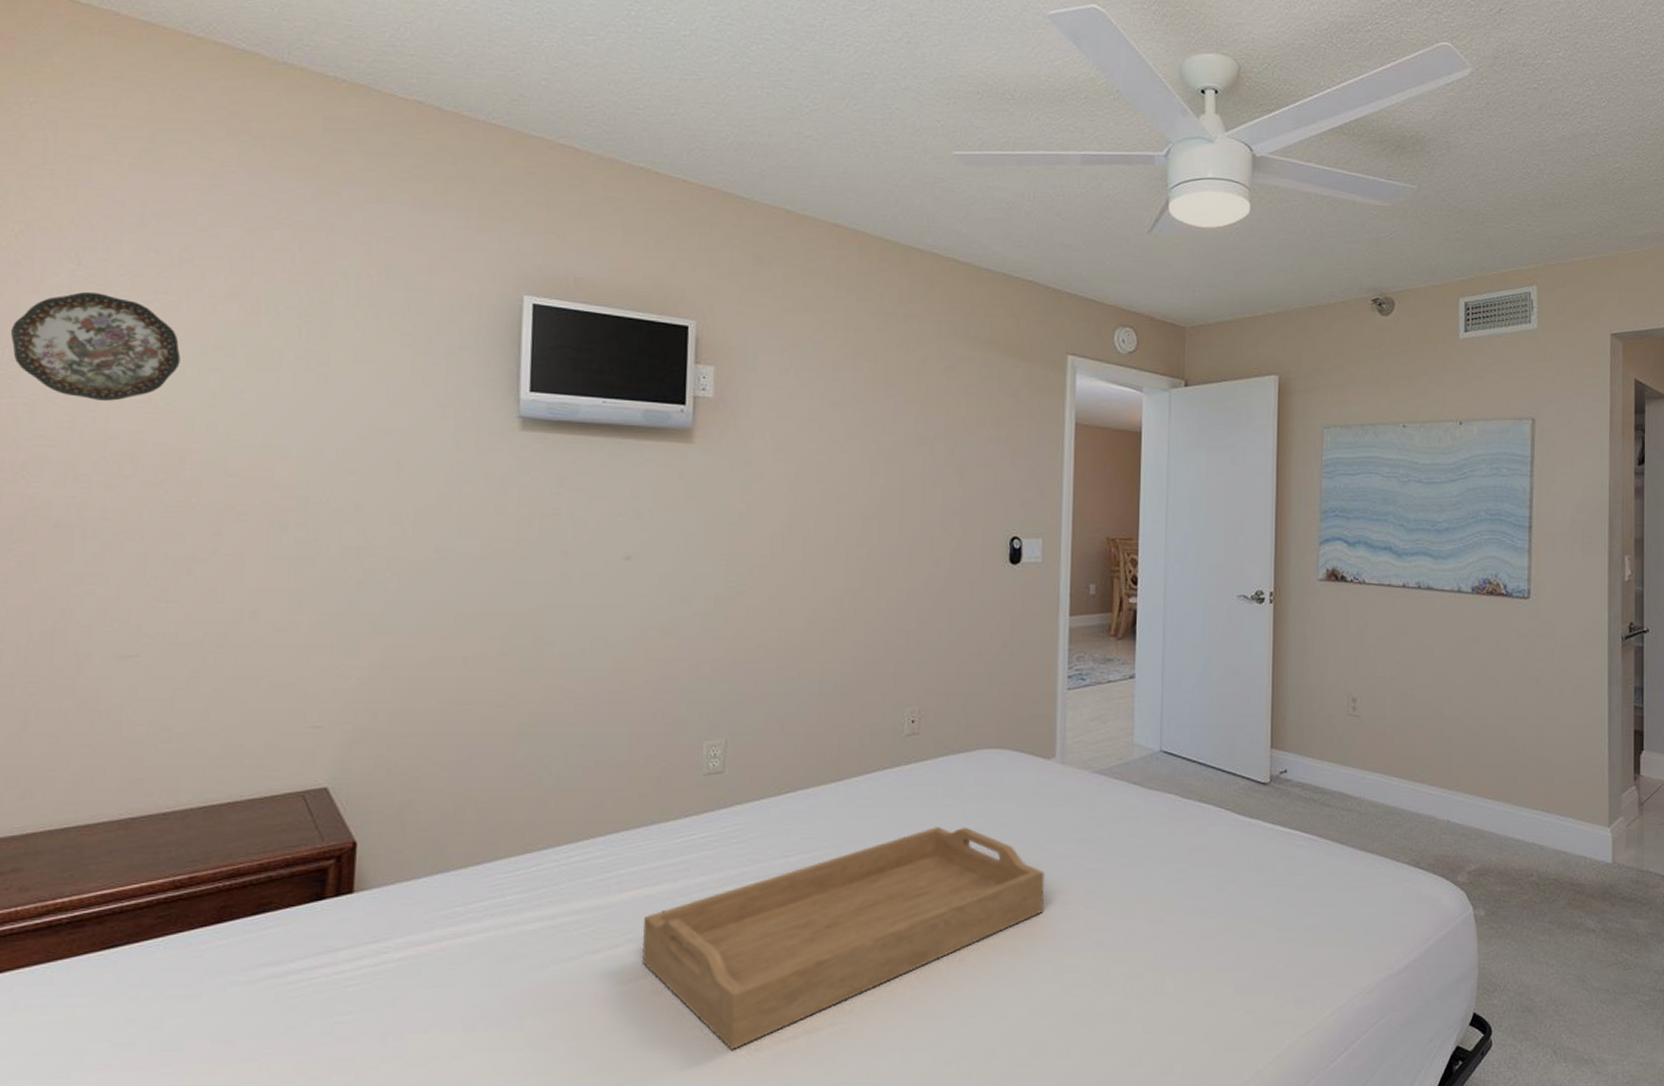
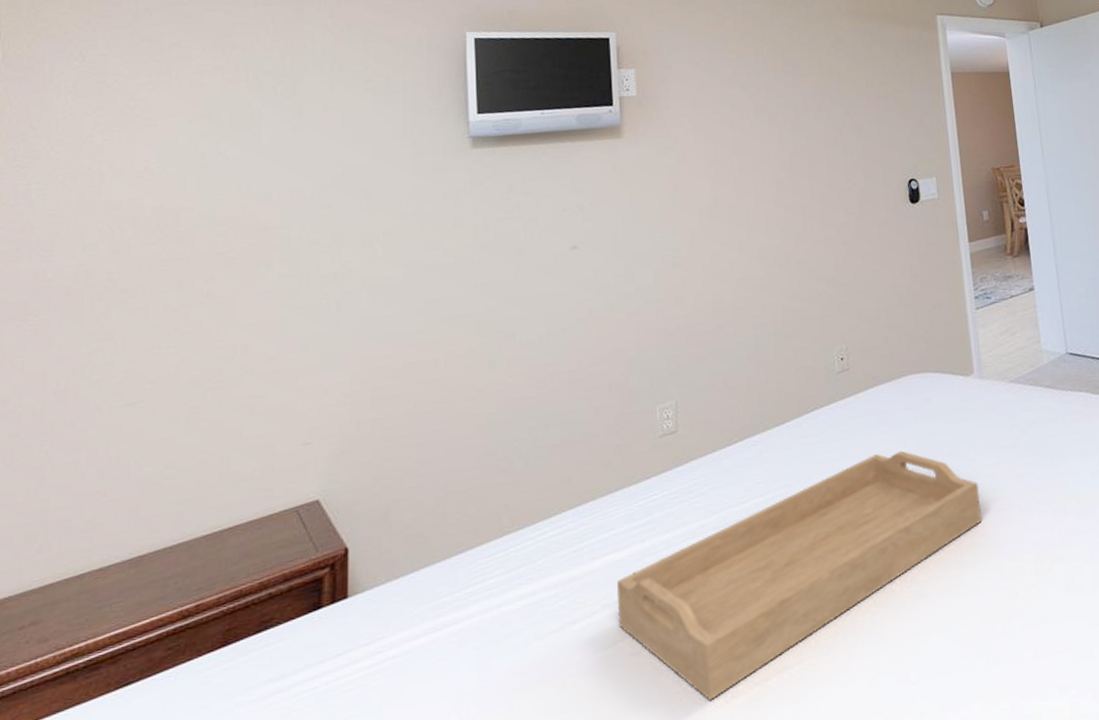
decorative plate: present [10,291,181,401] -> none [24,82,173,177]

